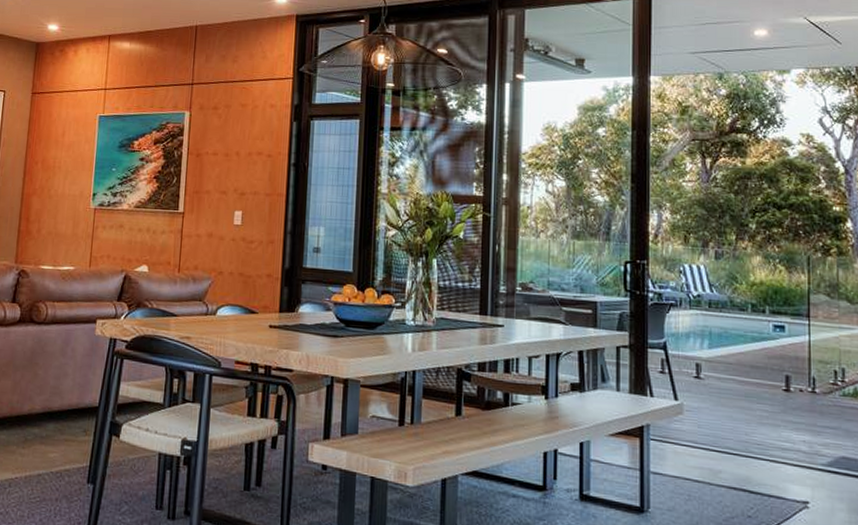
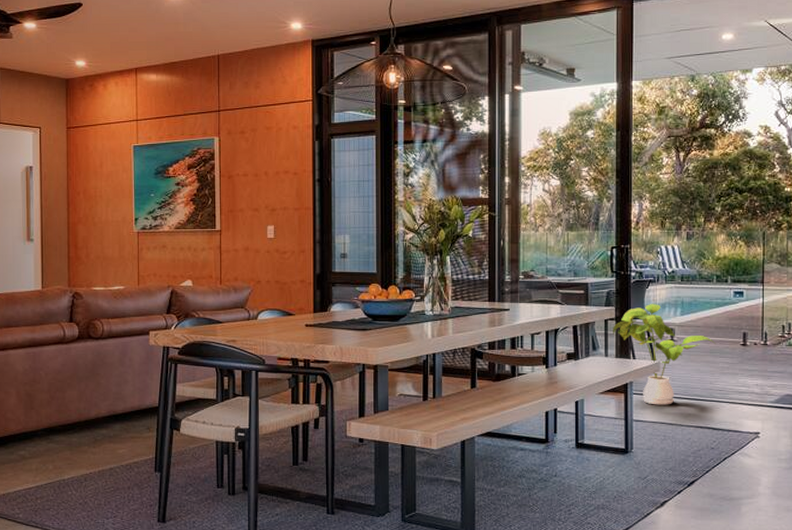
house plant: none [626,332,752,457] -> present [613,304,716,405]

